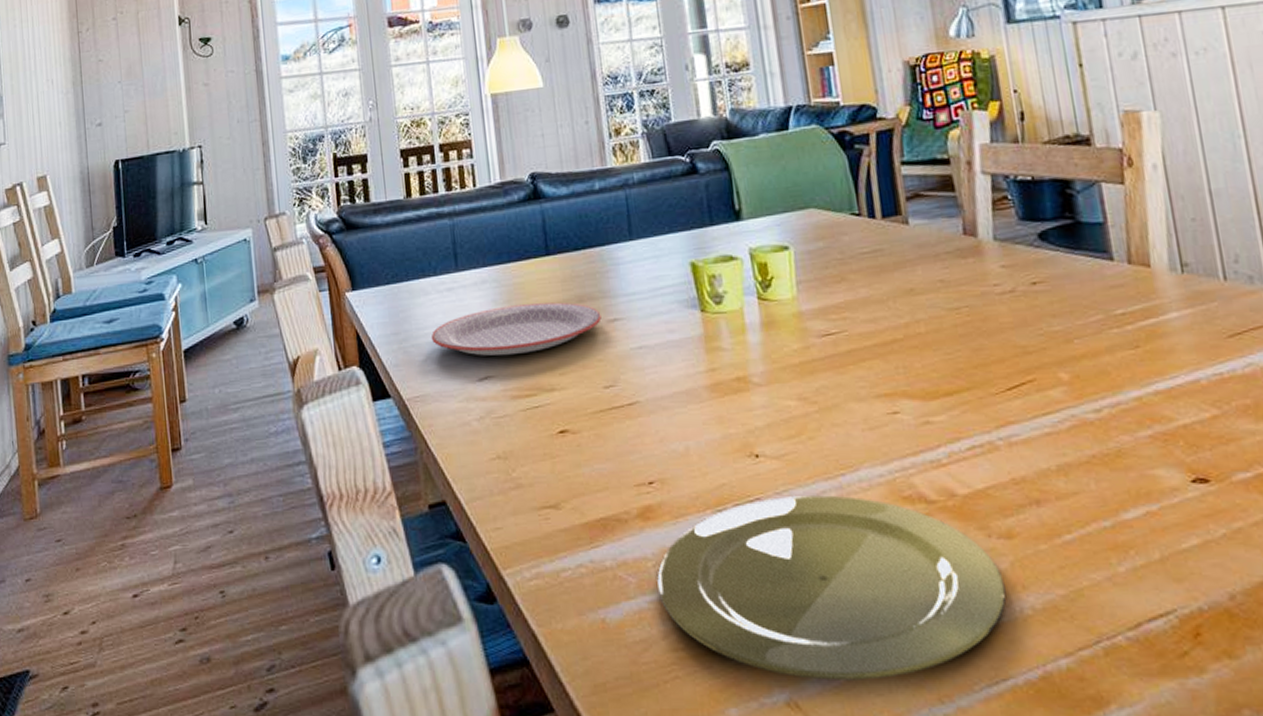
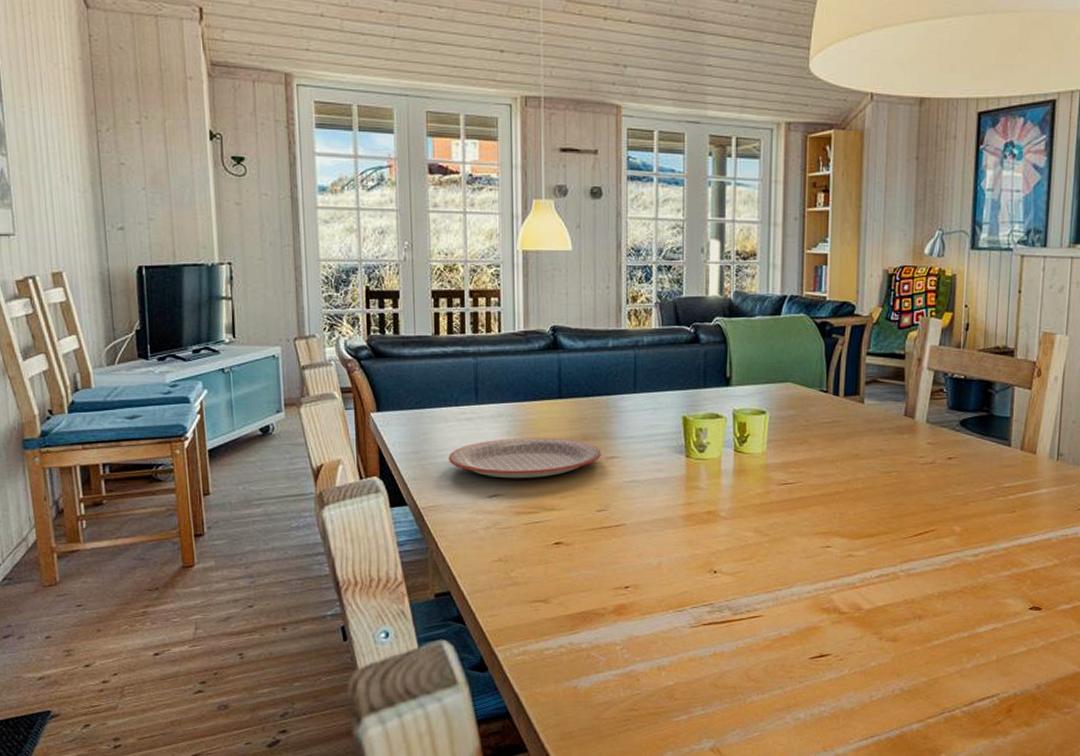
plate: present [657,495,1006,680] -> none [623,603,885,735]

